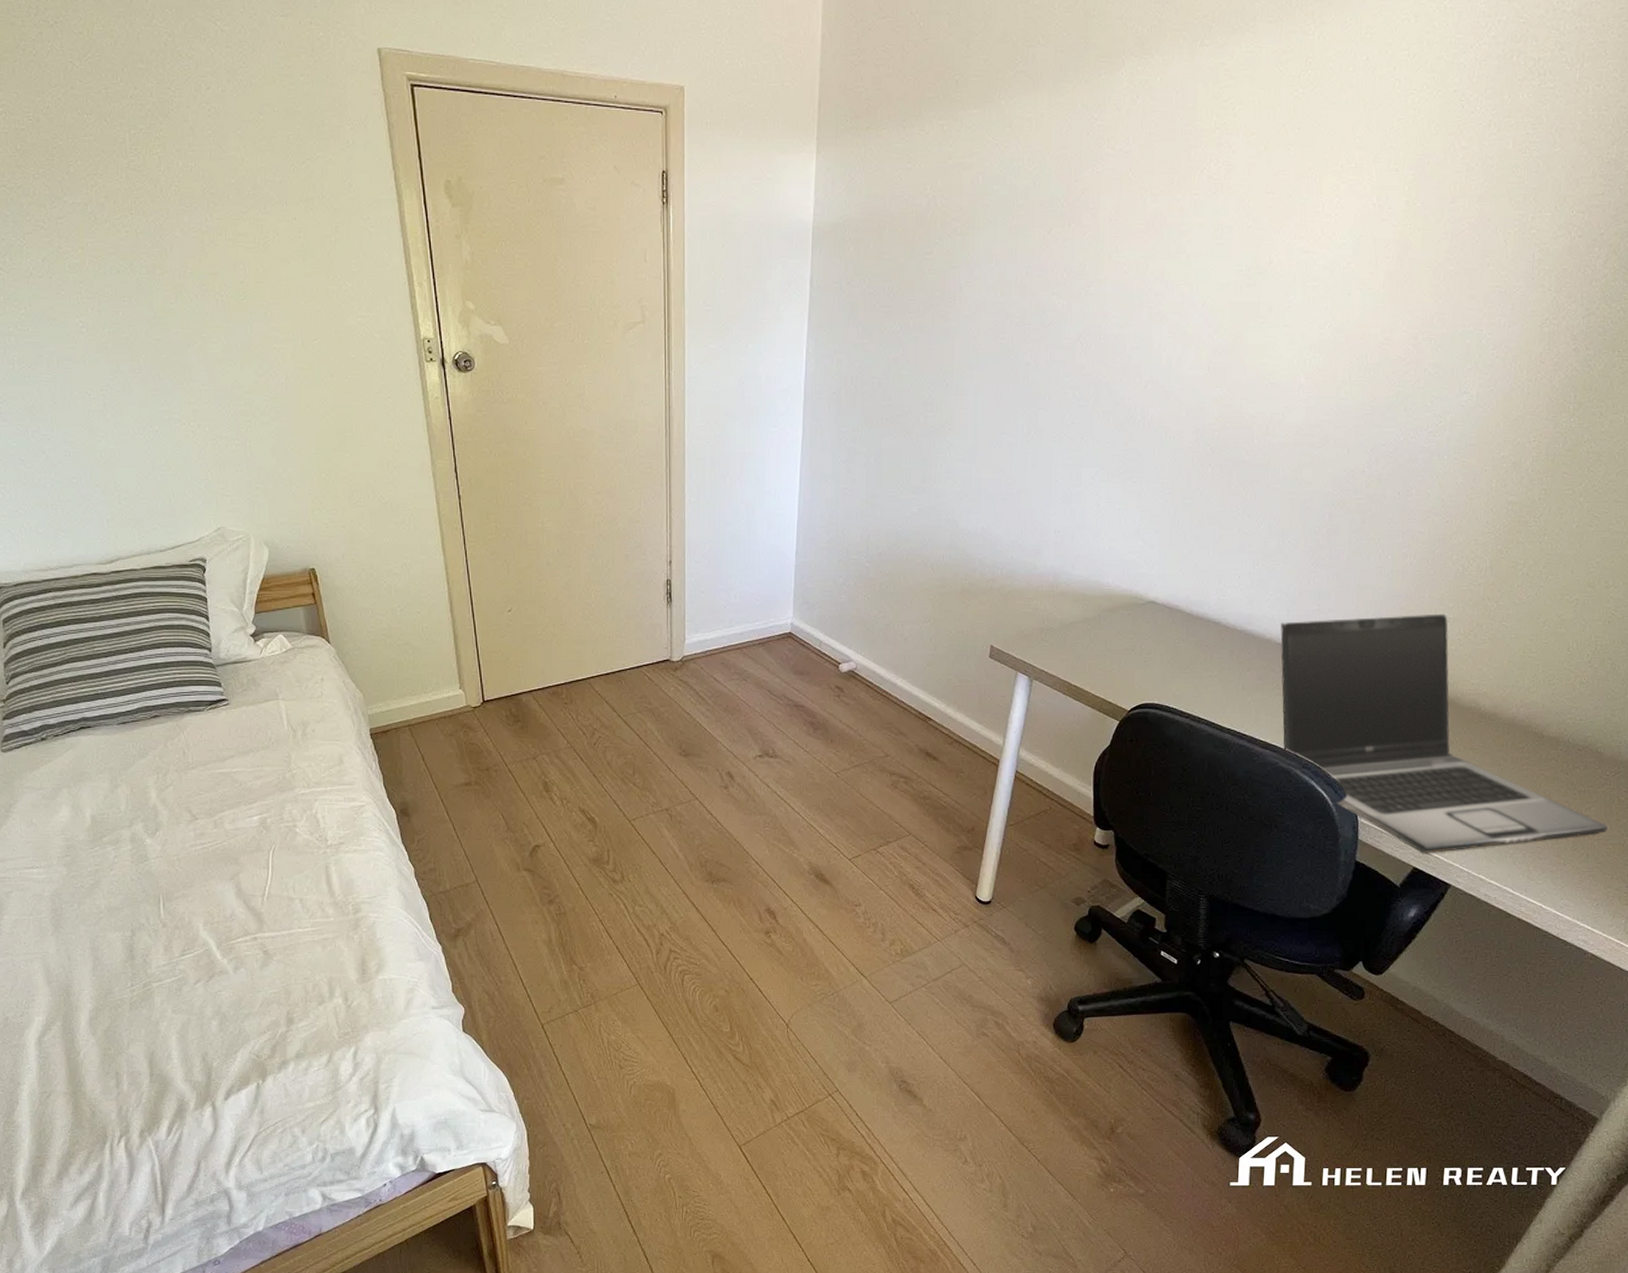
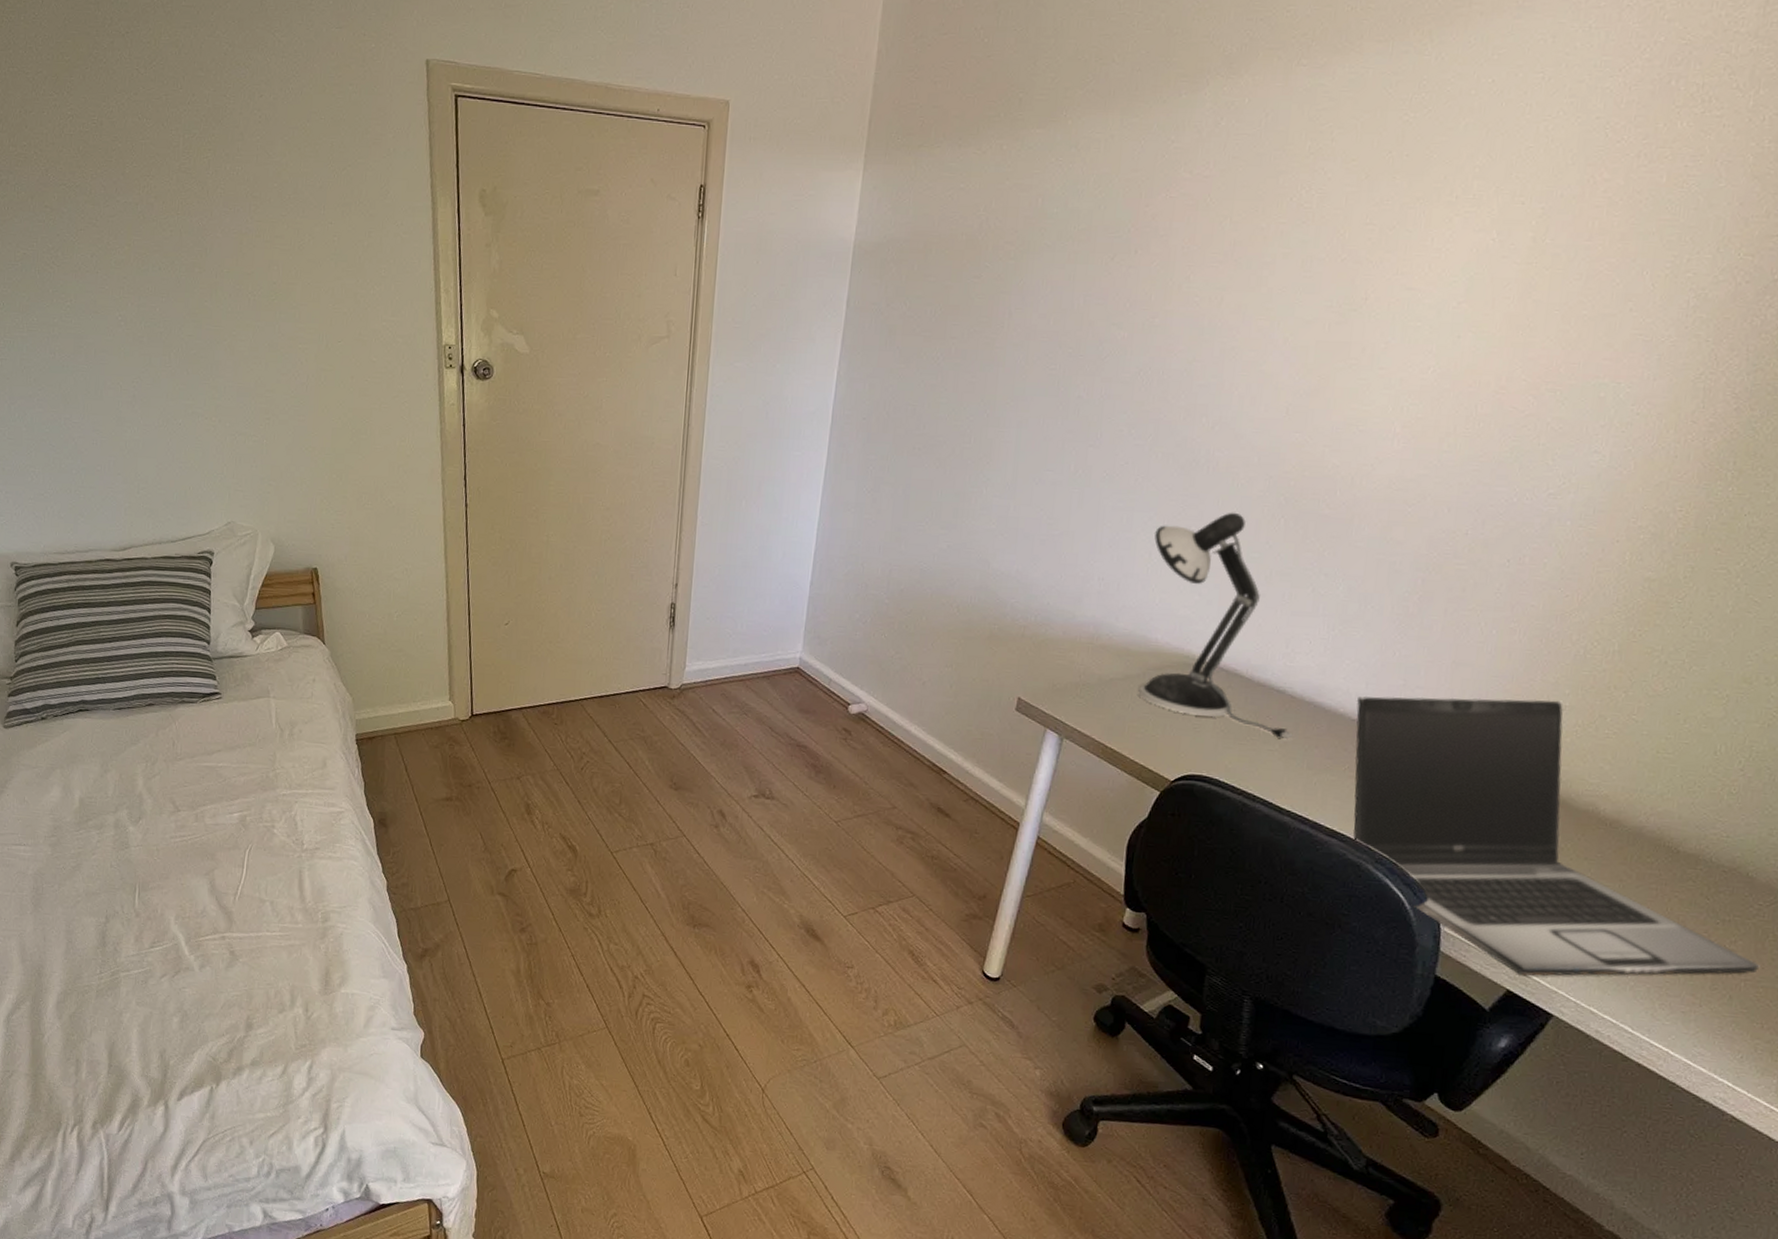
desk lamp: none [1095,463,1229,666] -> present [1138,512,1293,739]

